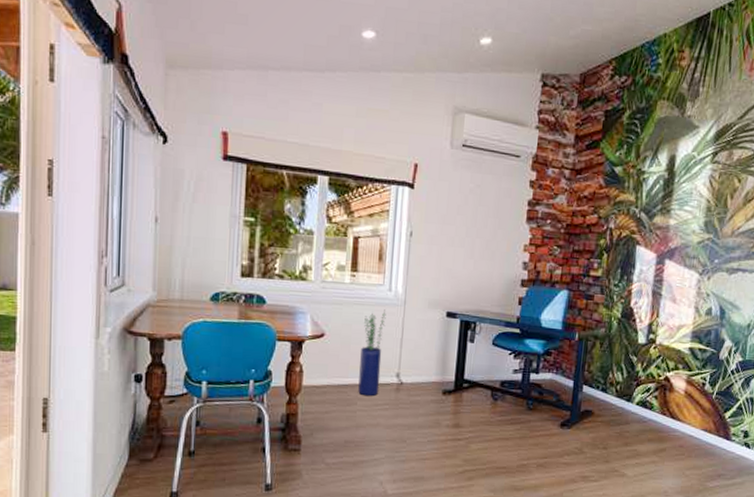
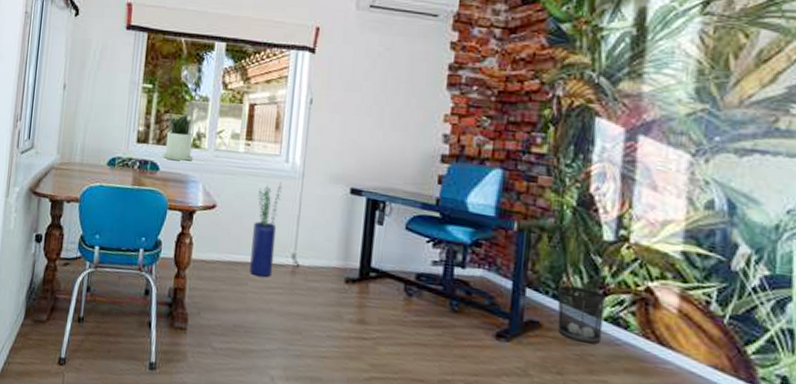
planter: none [268,247,301,294] -> present [162,114,194,162]
waste bin: none [605,381,638,423] -> present [557,285,606,344]

